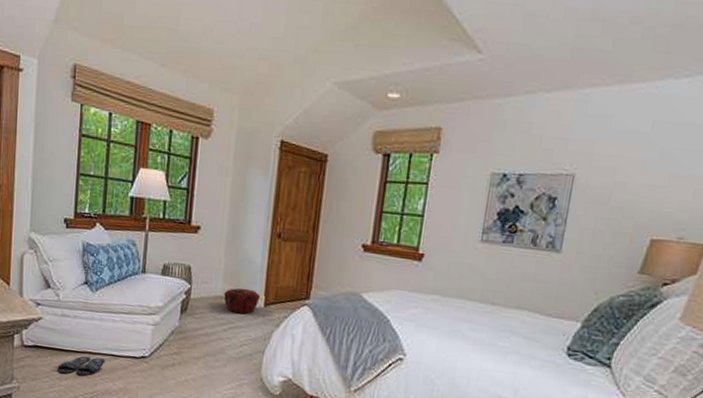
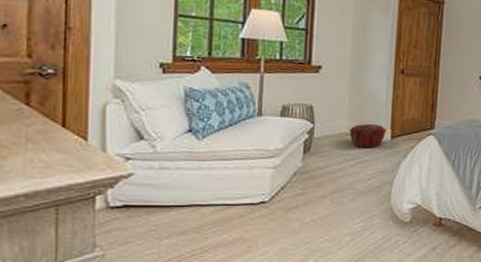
slippers: present [57,356,106,376] -> none [156,210,217,232]

